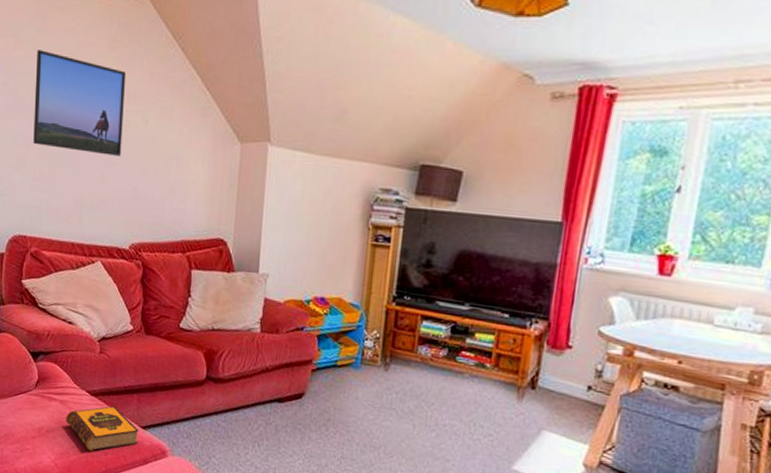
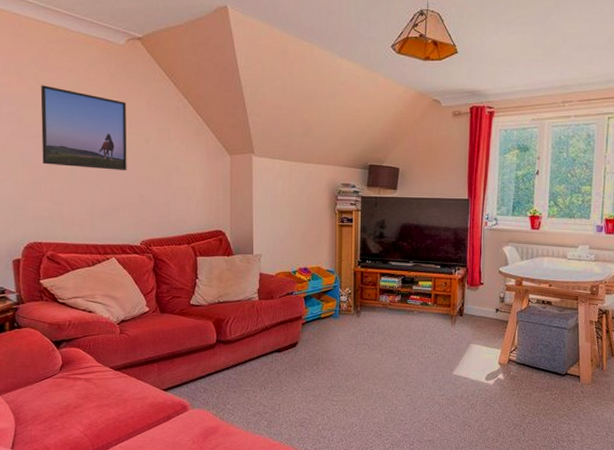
hardback book: present [66,406,139,452] -> none [92,376,161,418]

